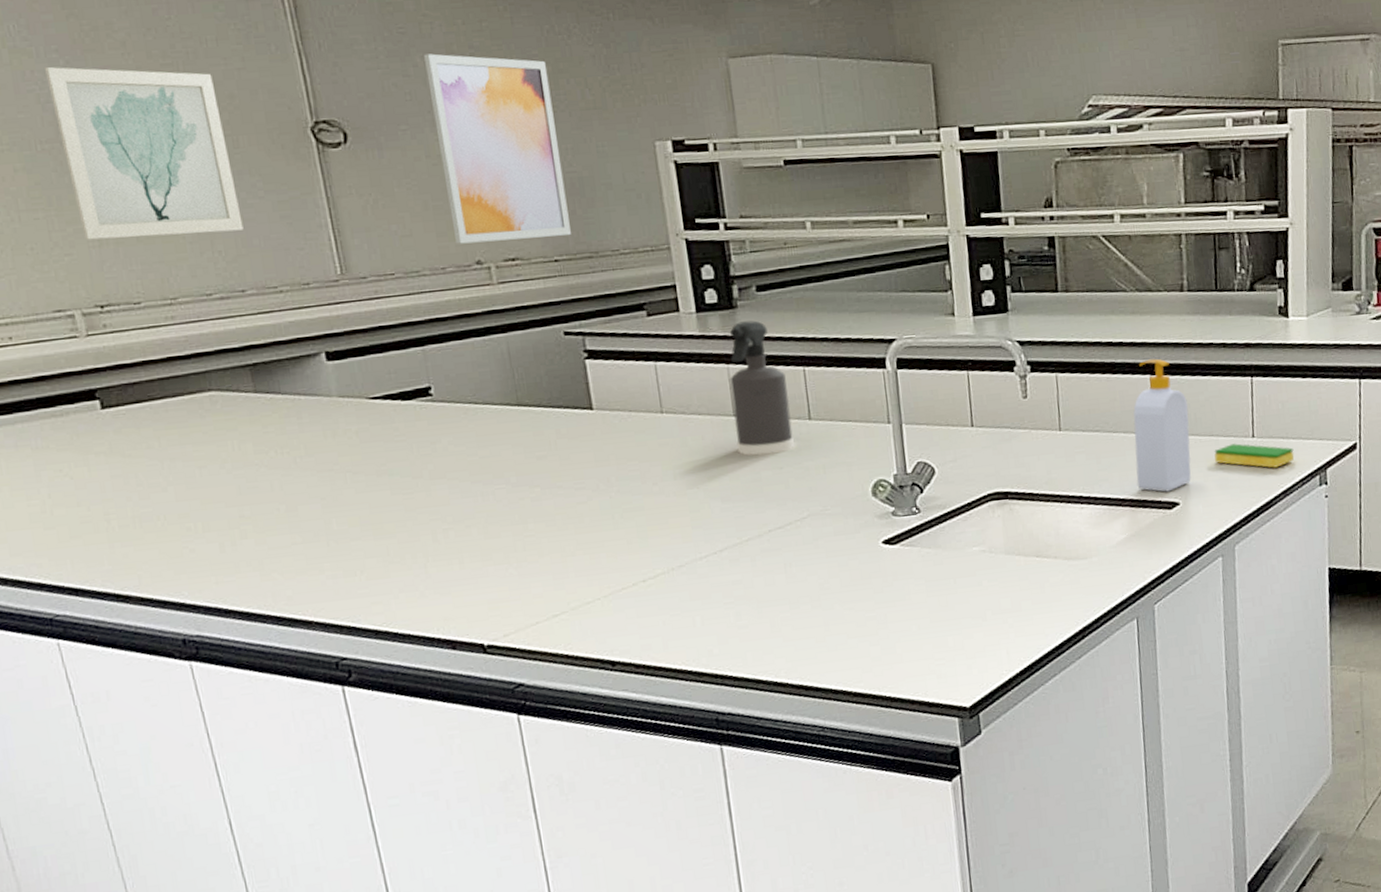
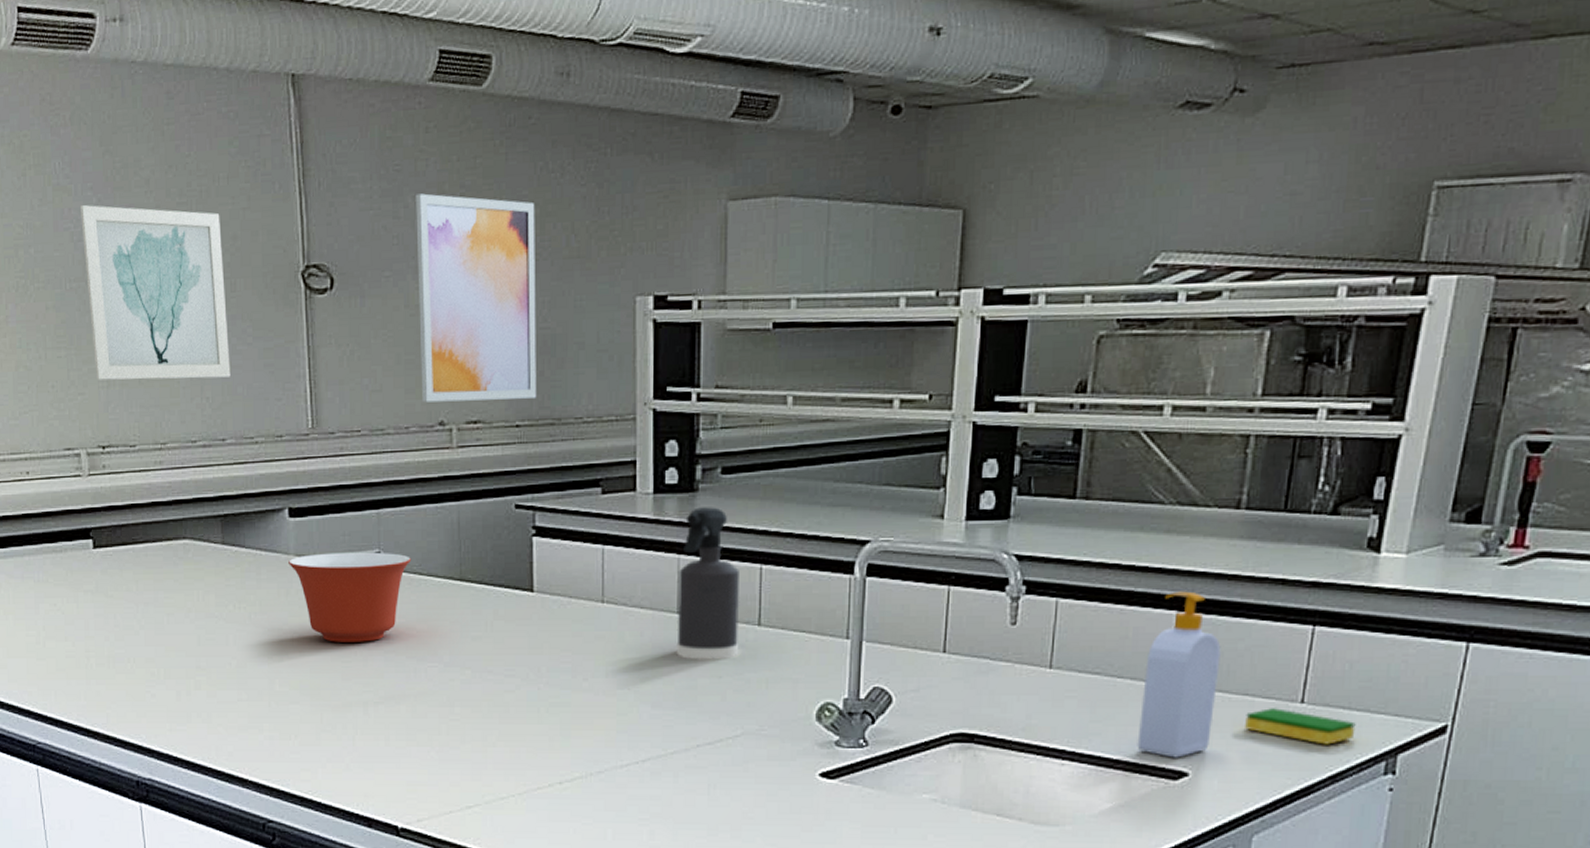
mixing bowl: none [332,386,465,477] -> present [289,552,412,642]

